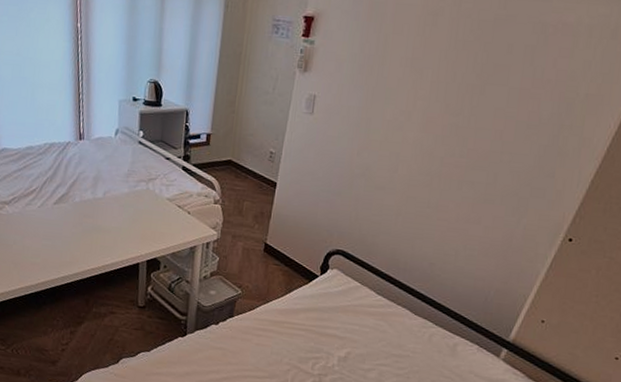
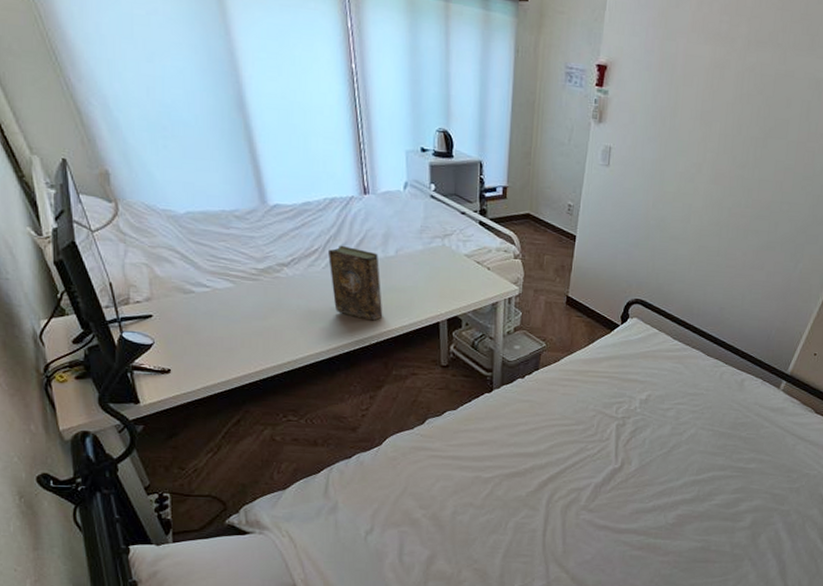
book: none [44,186,88,259] -> present [328,245,383,321]

